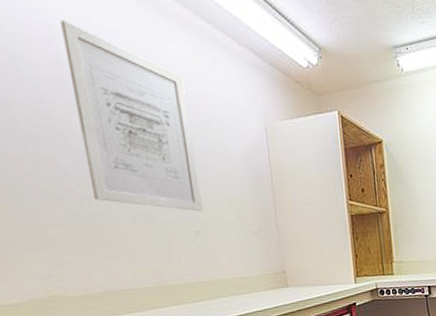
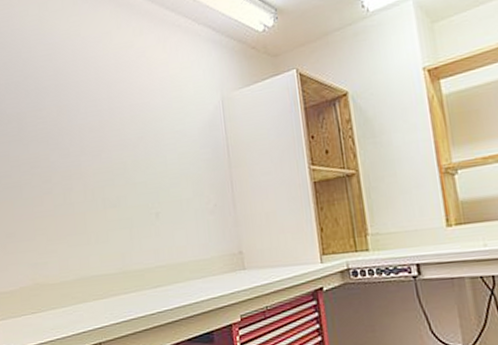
wall art: present [60,20,203,212] -> none [59,37,163,193]

